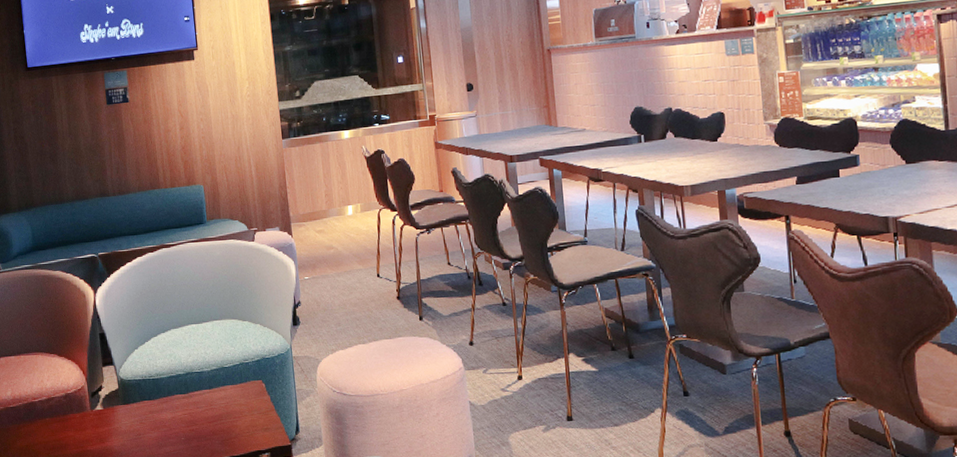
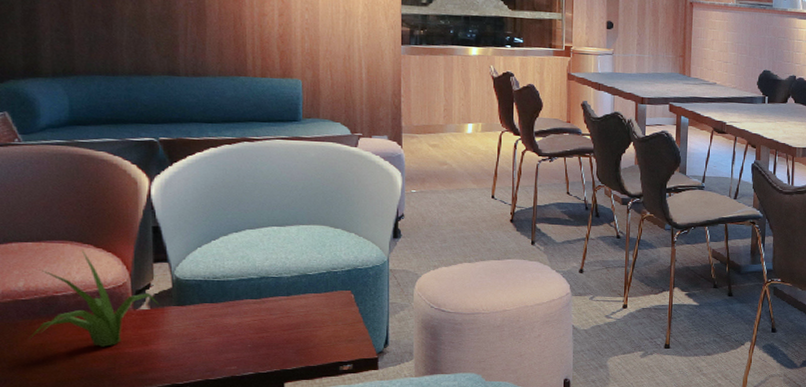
plant: none [17,359,110,447] -> present [28,249,160,348]

